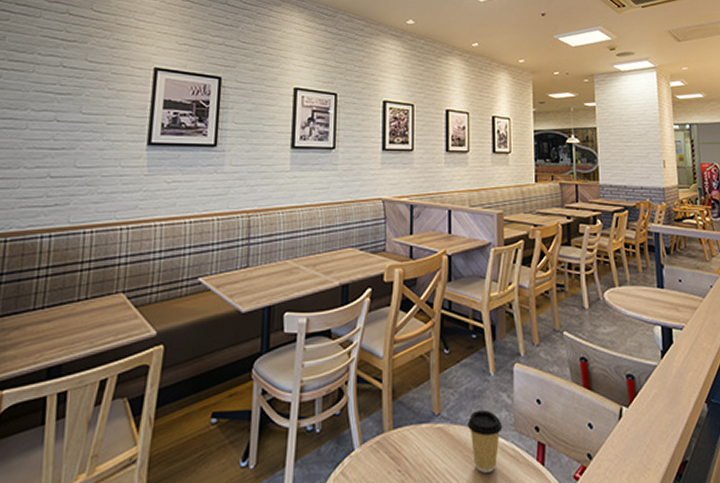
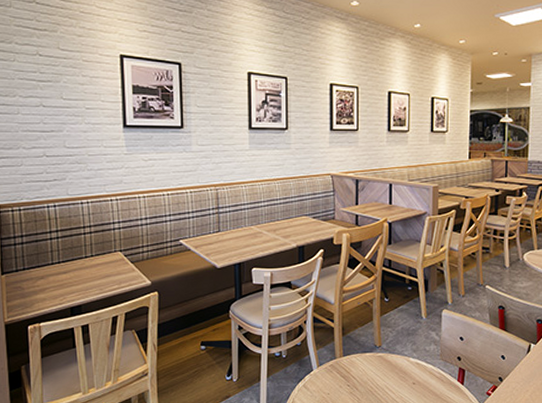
coffee cup: present [467,410,503,473] -> none [402,344,431,388]

